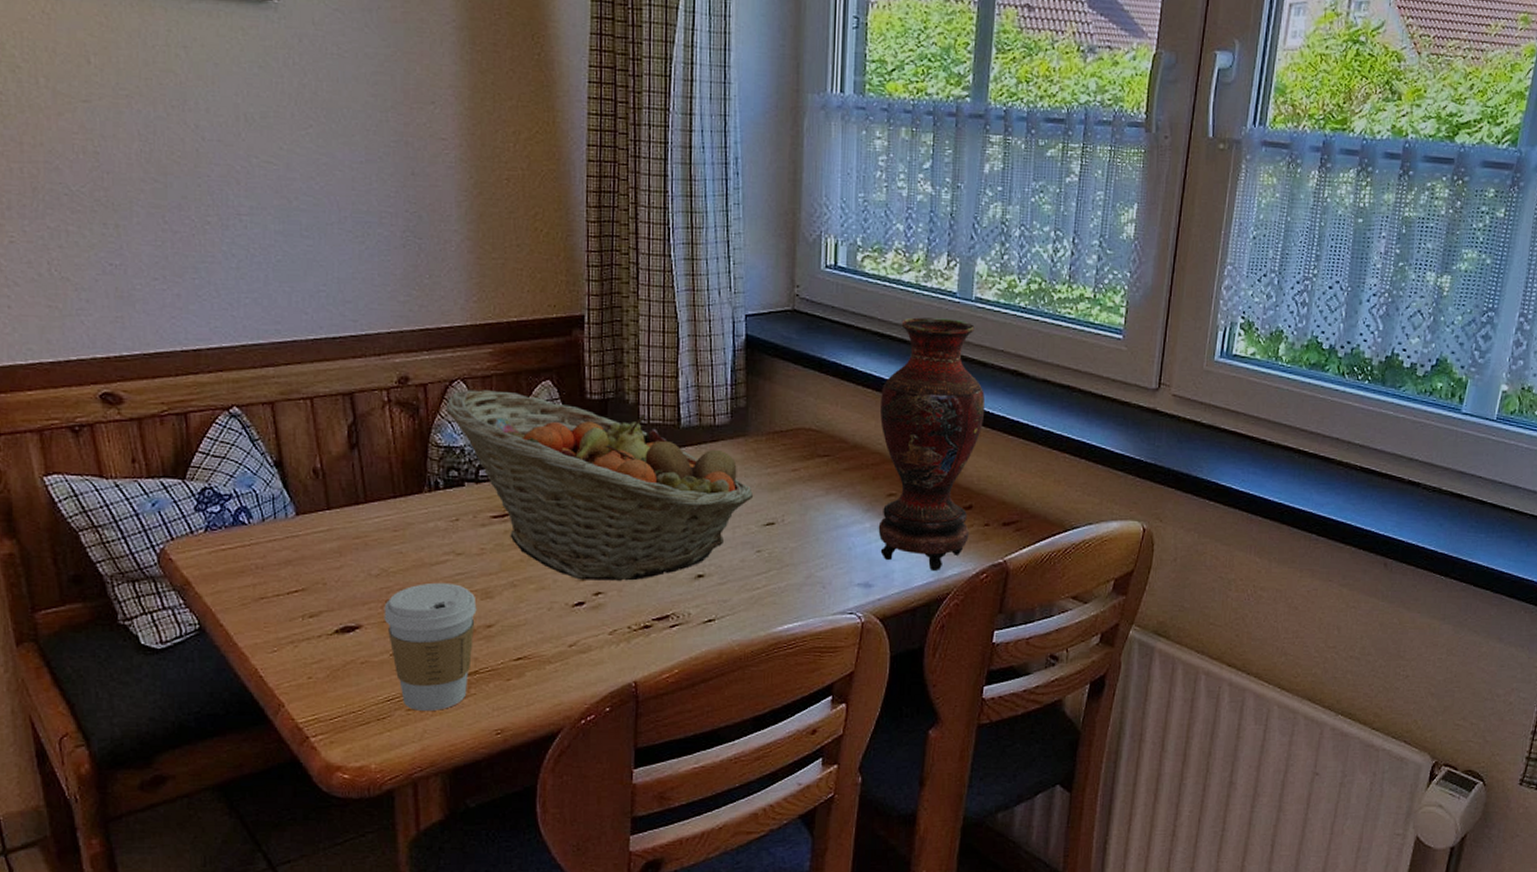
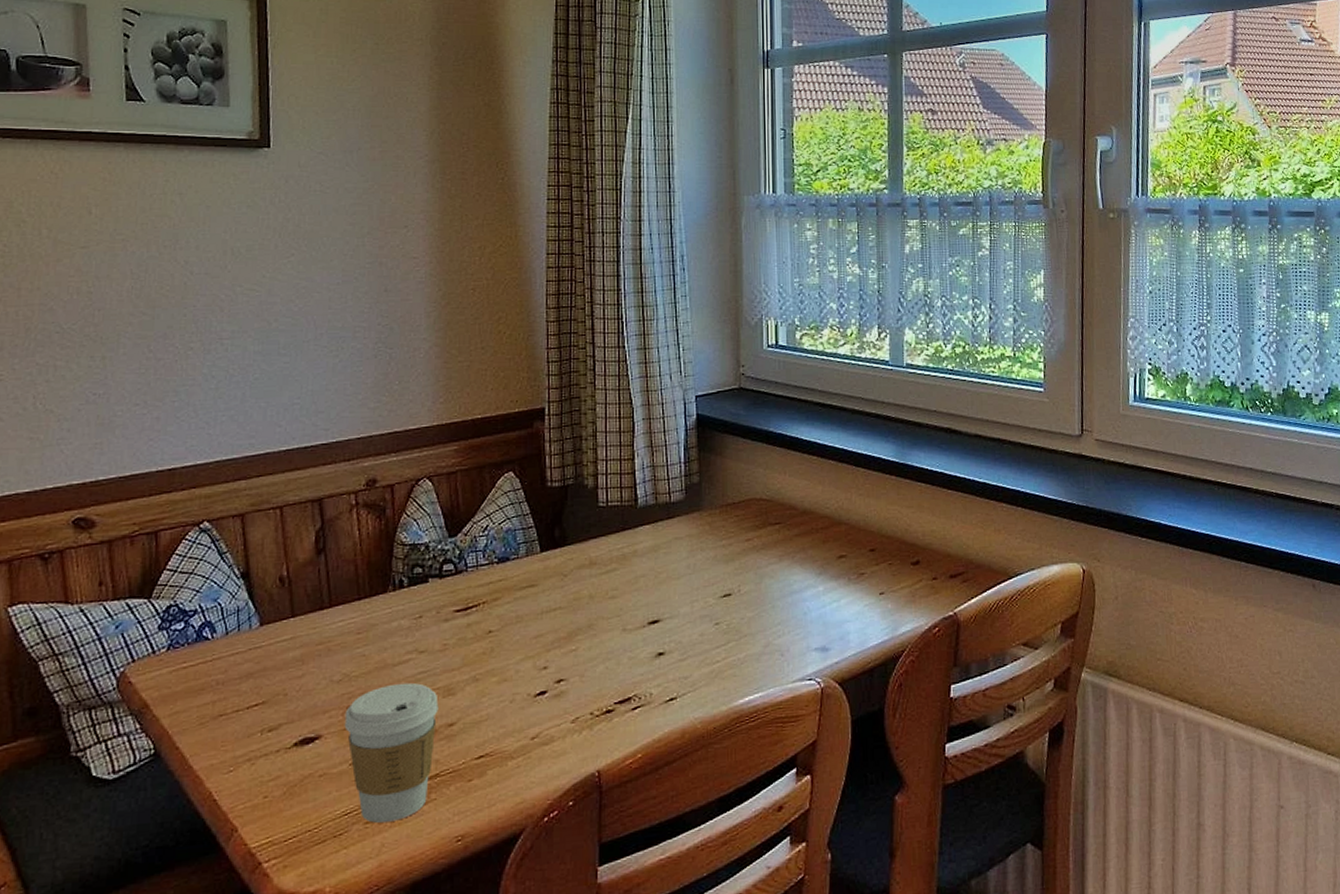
fruit basket: present [445,390,754,581] -> none [411,486,710,669]
vase: present [878,317,986,570] -> none [825,385,924,629]

